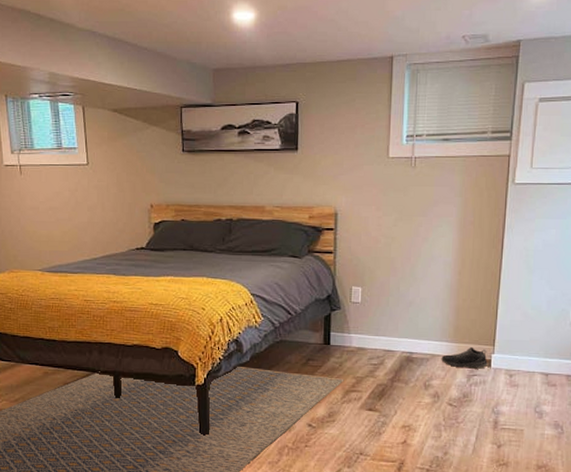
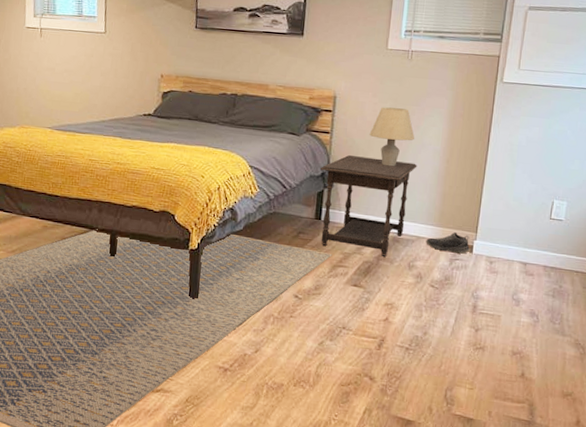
side table: none [326,274,428,379] -> present [321,154,417,258]
table lamp: none [375,220,424,283] -> present [369,107,415,167]

